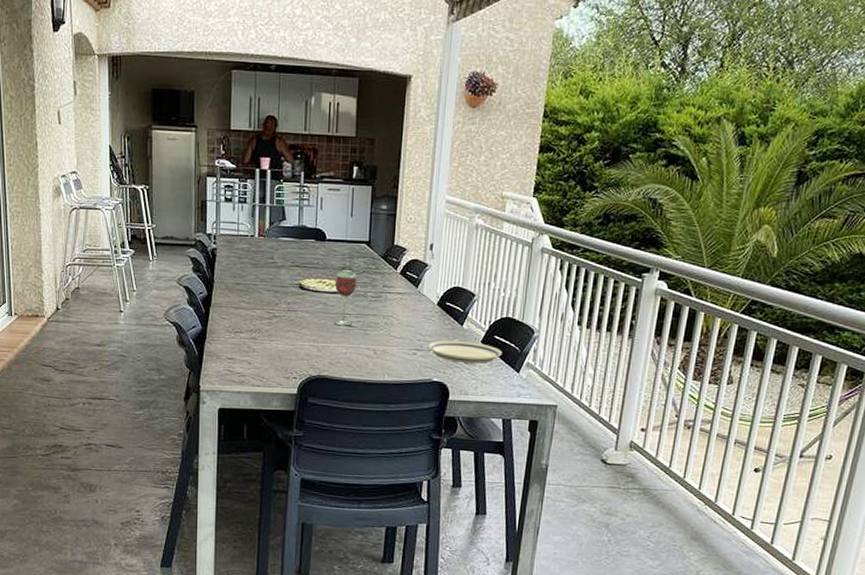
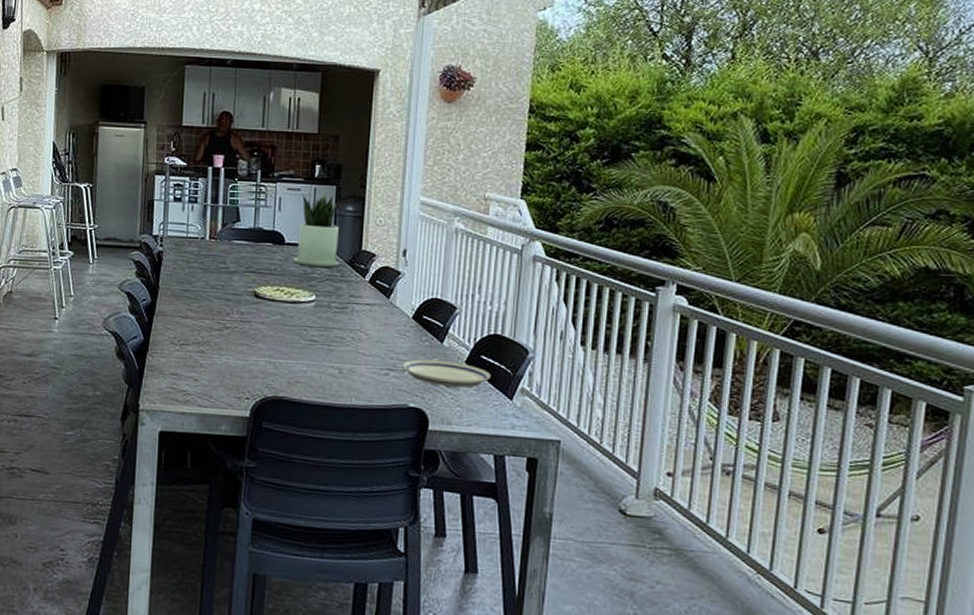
planter: none [333,194,375,262] -> present [293,194,340,268]
wineglass: present [333,266,358,326] -> none [292,273,320,341]

